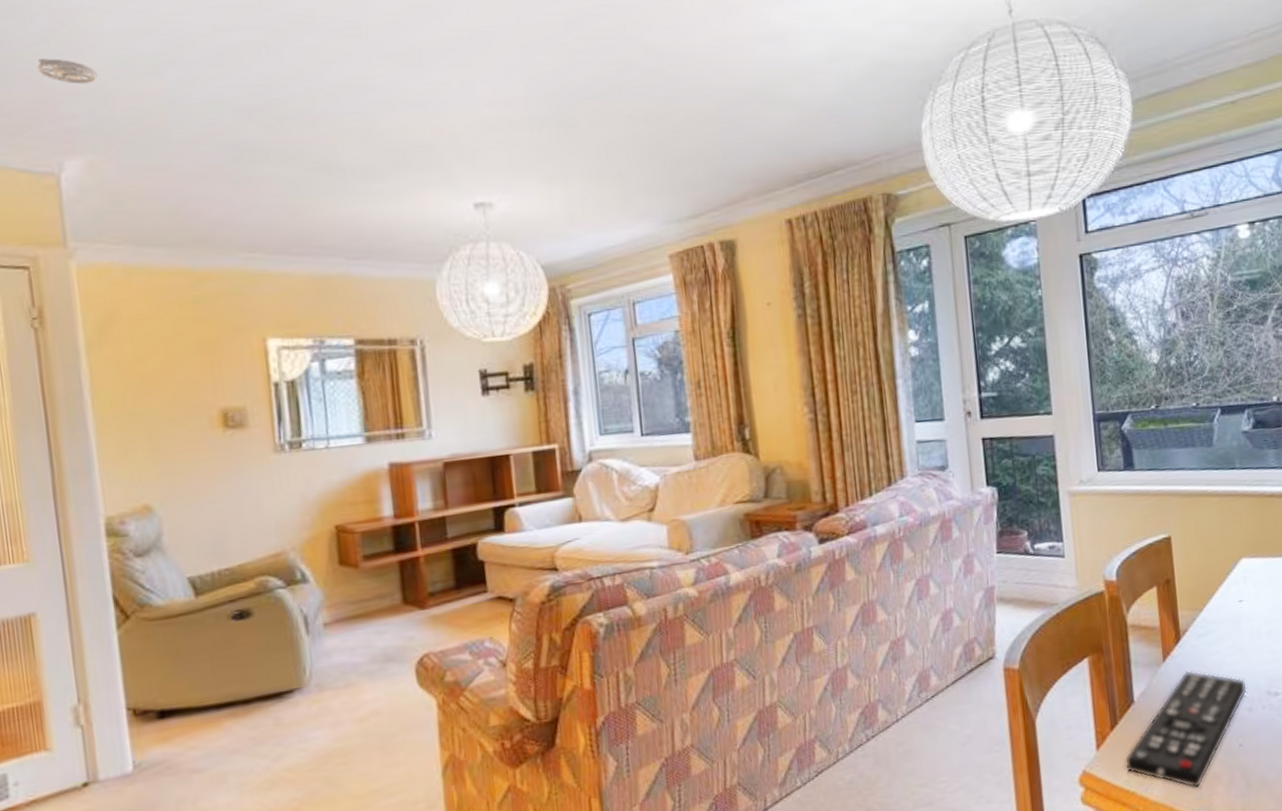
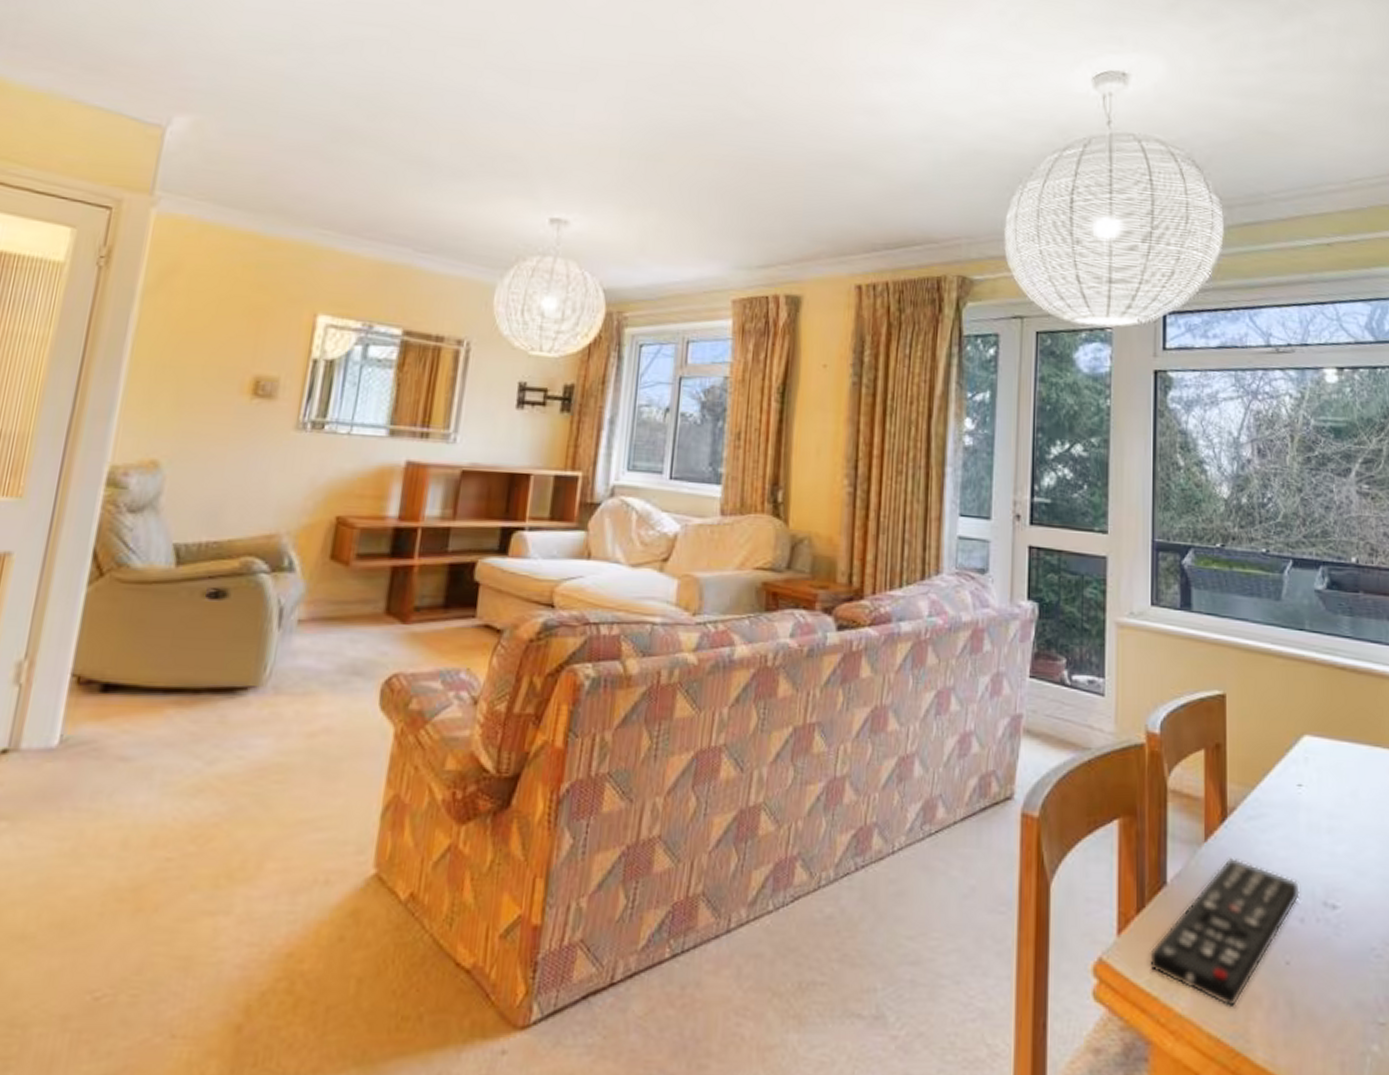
smoke detector: present [37,58,98,84] -> none [174,22,228,51]

